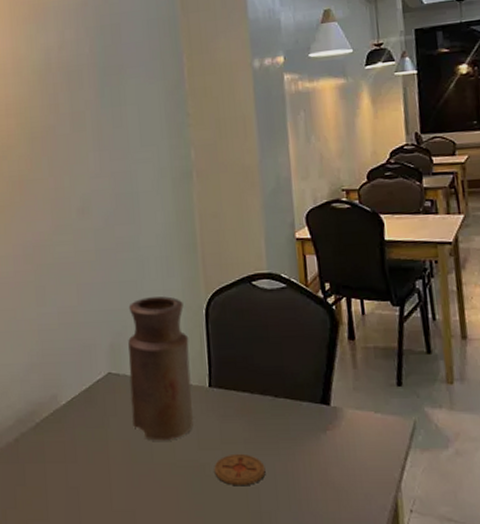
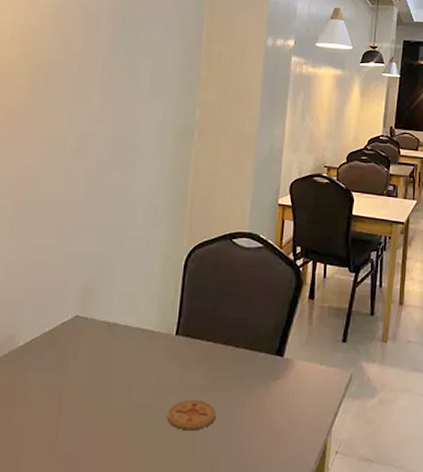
vase: present [128,296,193,441] -> none [93,244,164,386]

